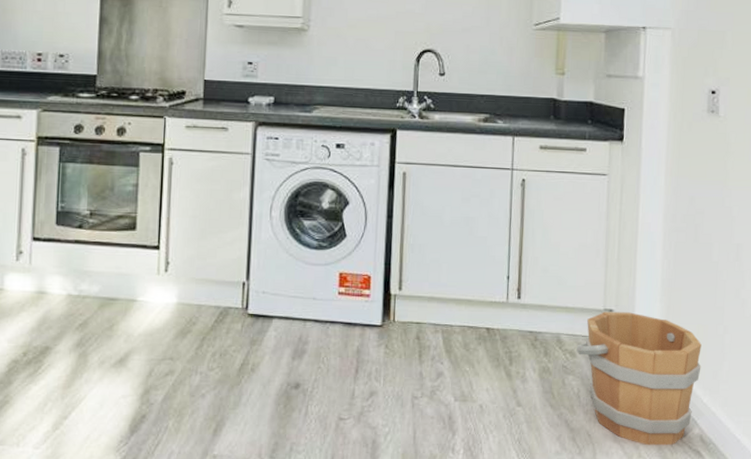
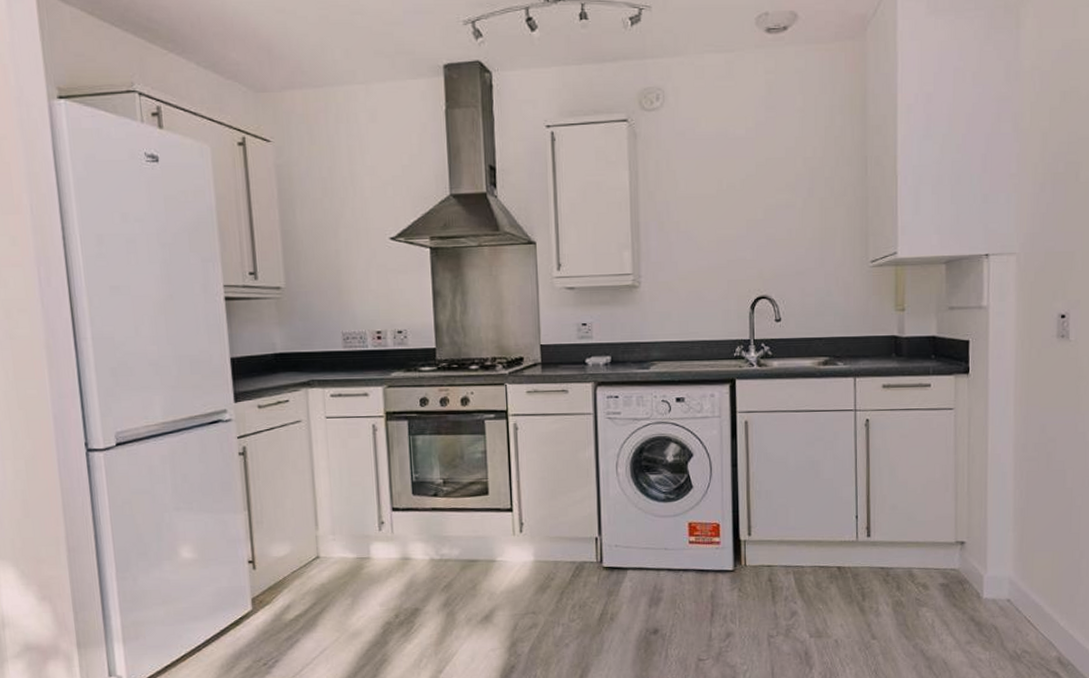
bucket: present [576,312,702,446] -> none [929,543,1058,670]

